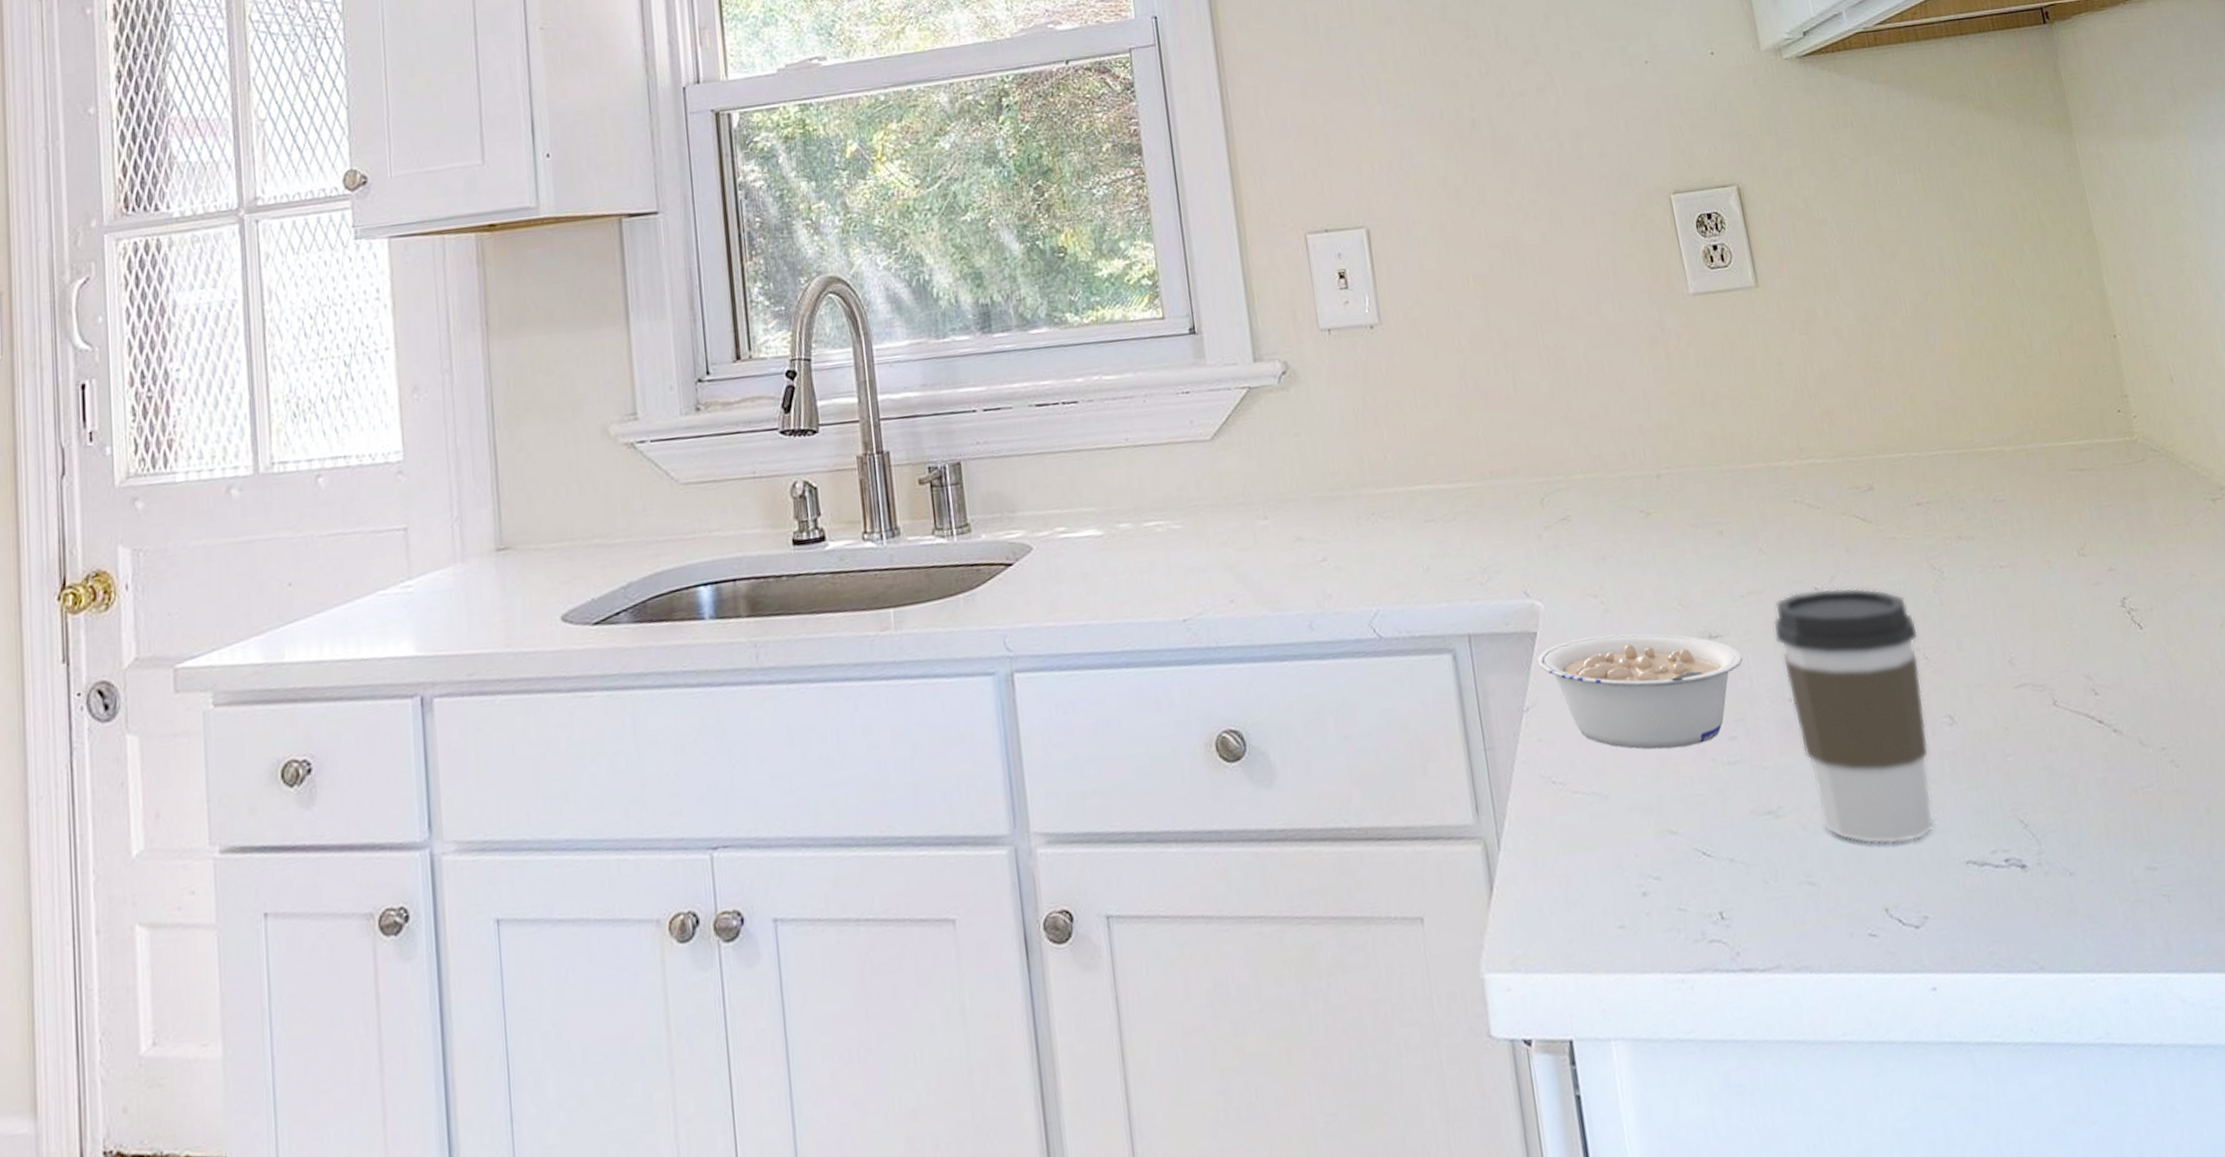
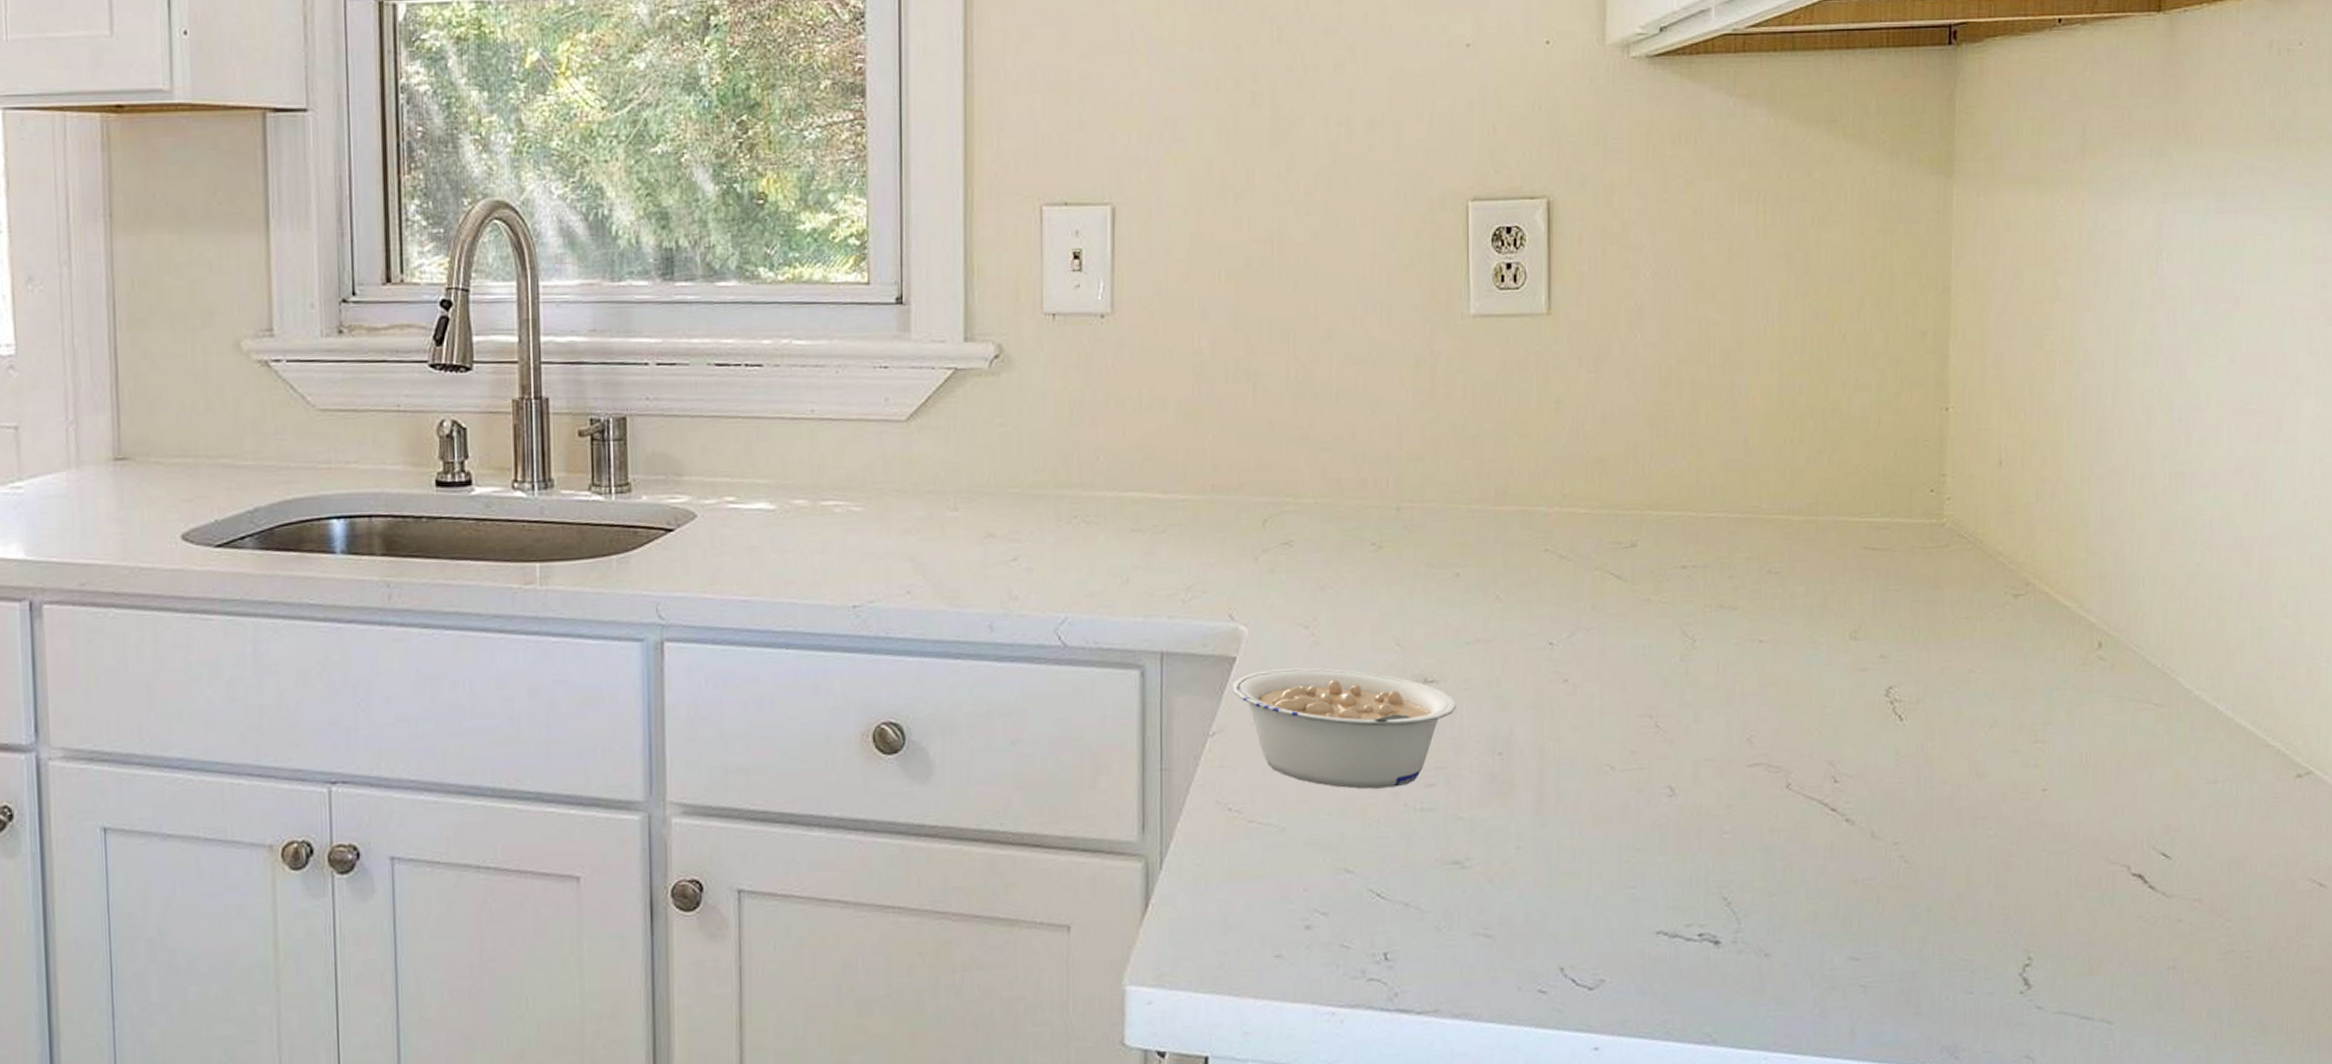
coffee cup: present [1773,587,1934,845] -> none [1496,644,1655,907]

